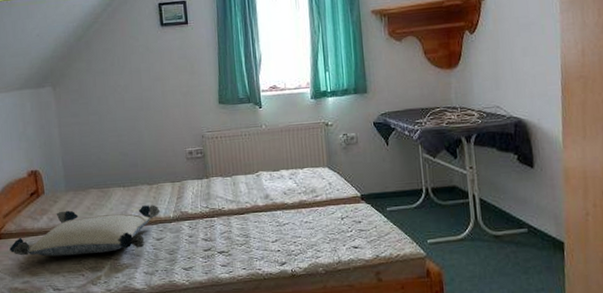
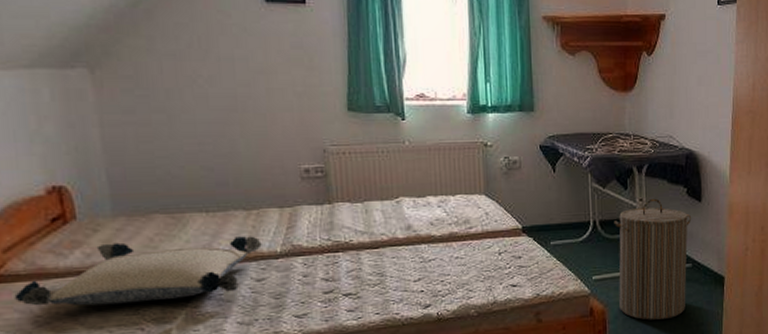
laundry hamper: none [445,166,525,283] -> present [614,198,692,320]

